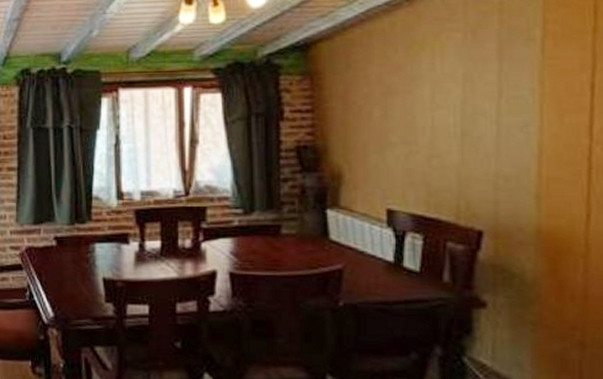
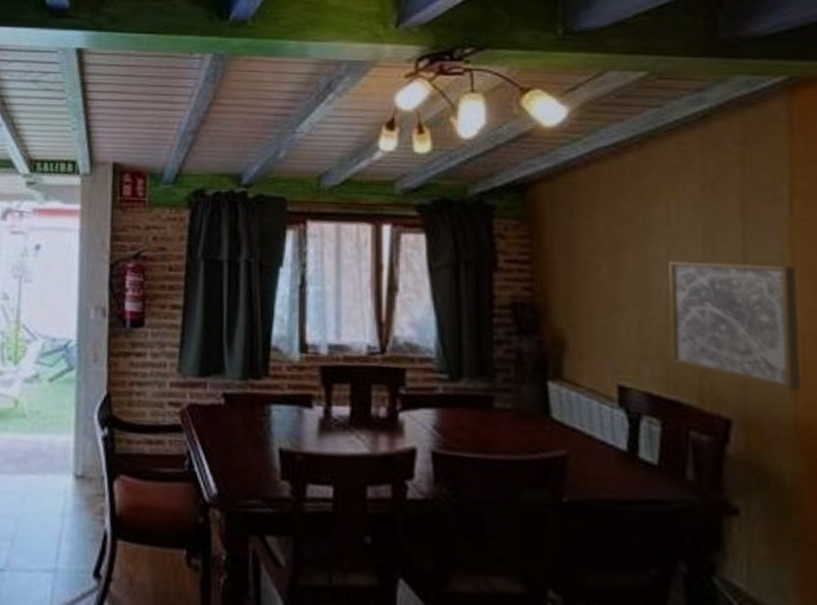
wall art: none [431,98,545,203] -> present [668,260,801,391]

